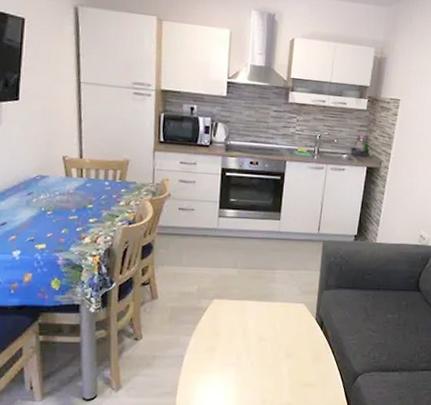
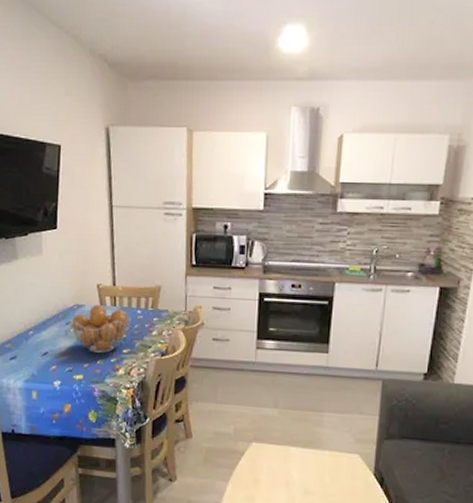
fruit basket: none [31,175,98,223] -> present [69,304,131,354]

